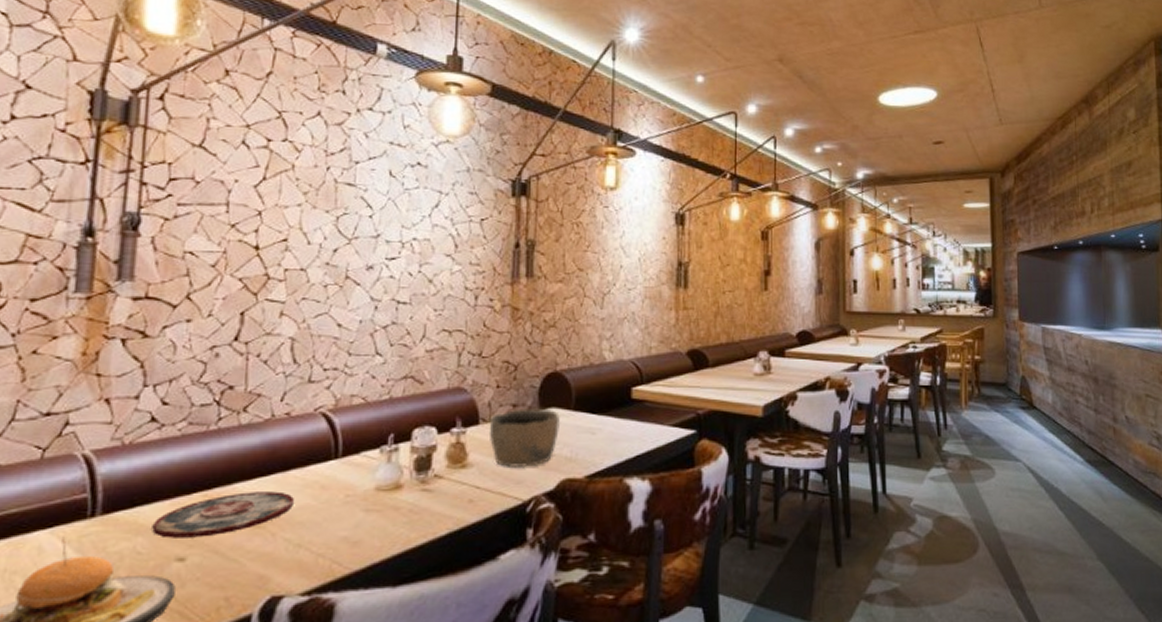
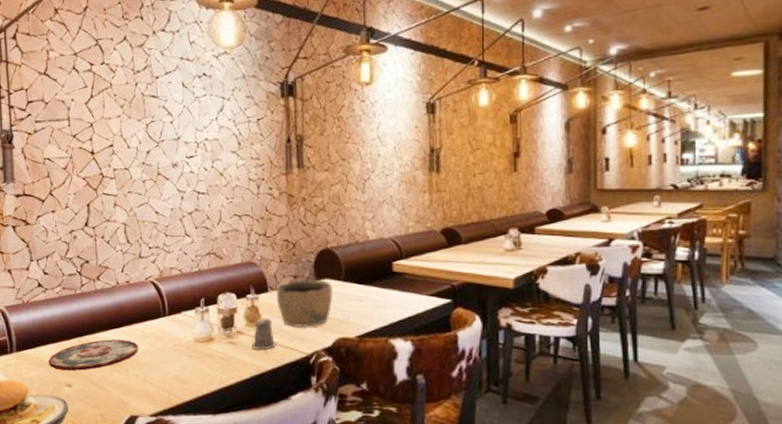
pepper shaker: none [451,456,485,499] -> present [249,318,276,351]

